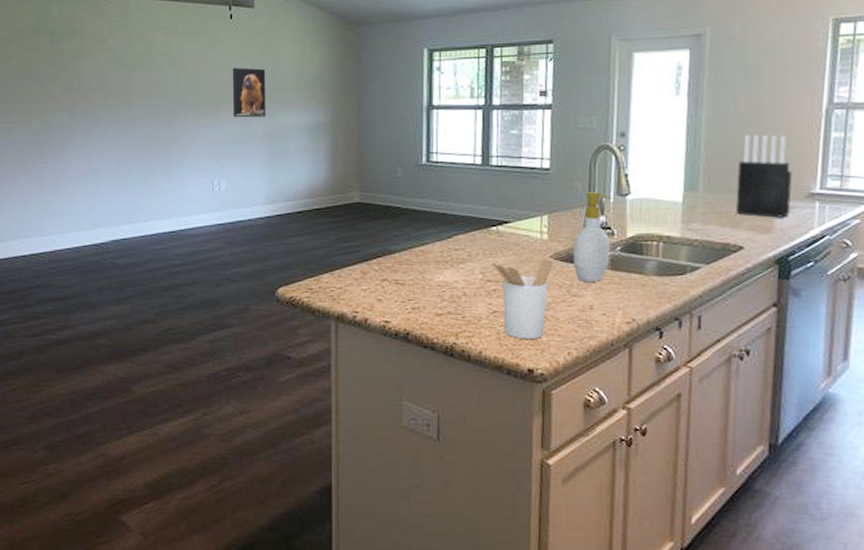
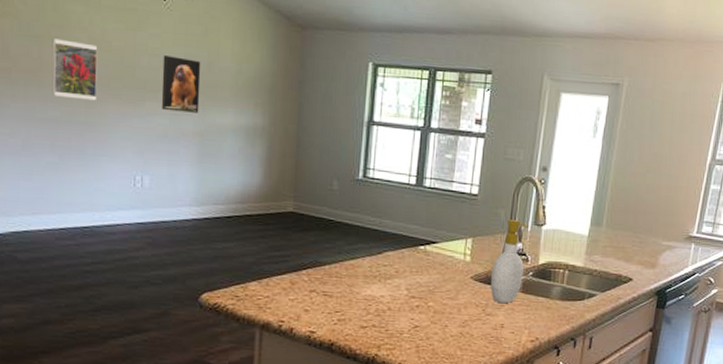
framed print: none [139,65,177,117] -> present [52,38,98,101]
utensil holder: present [493,259,553,339] -> none [418,279,473,353]
knife block: present [735,134,792,218] -> none [629,180,677,256]

